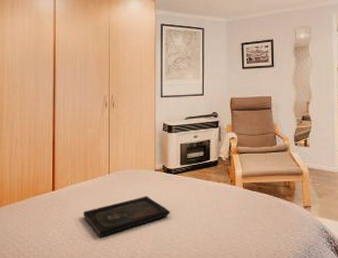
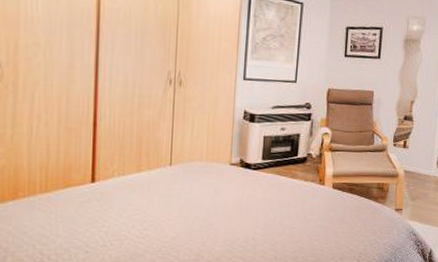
tray: present [83,196,170,238] -> none [133,193,246,239]

